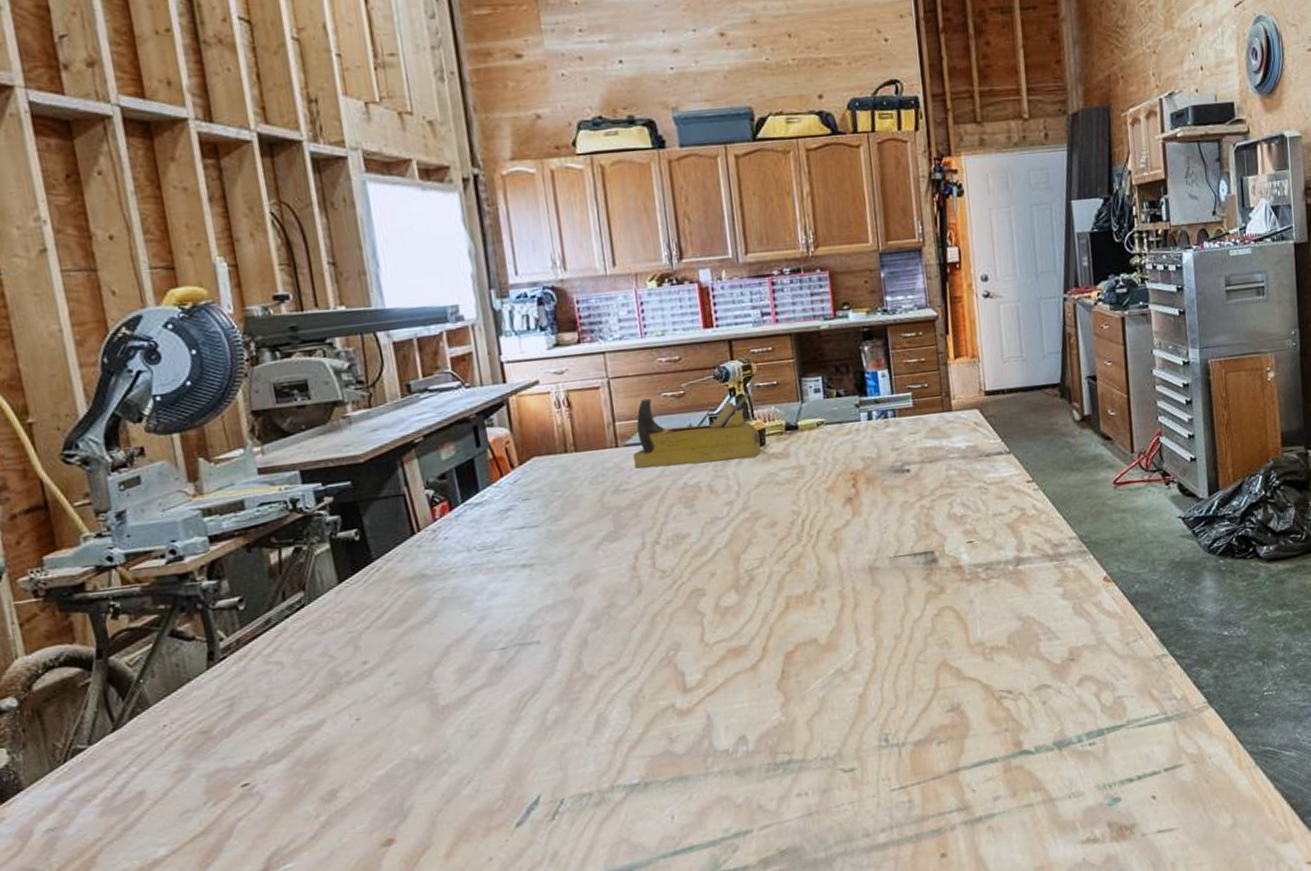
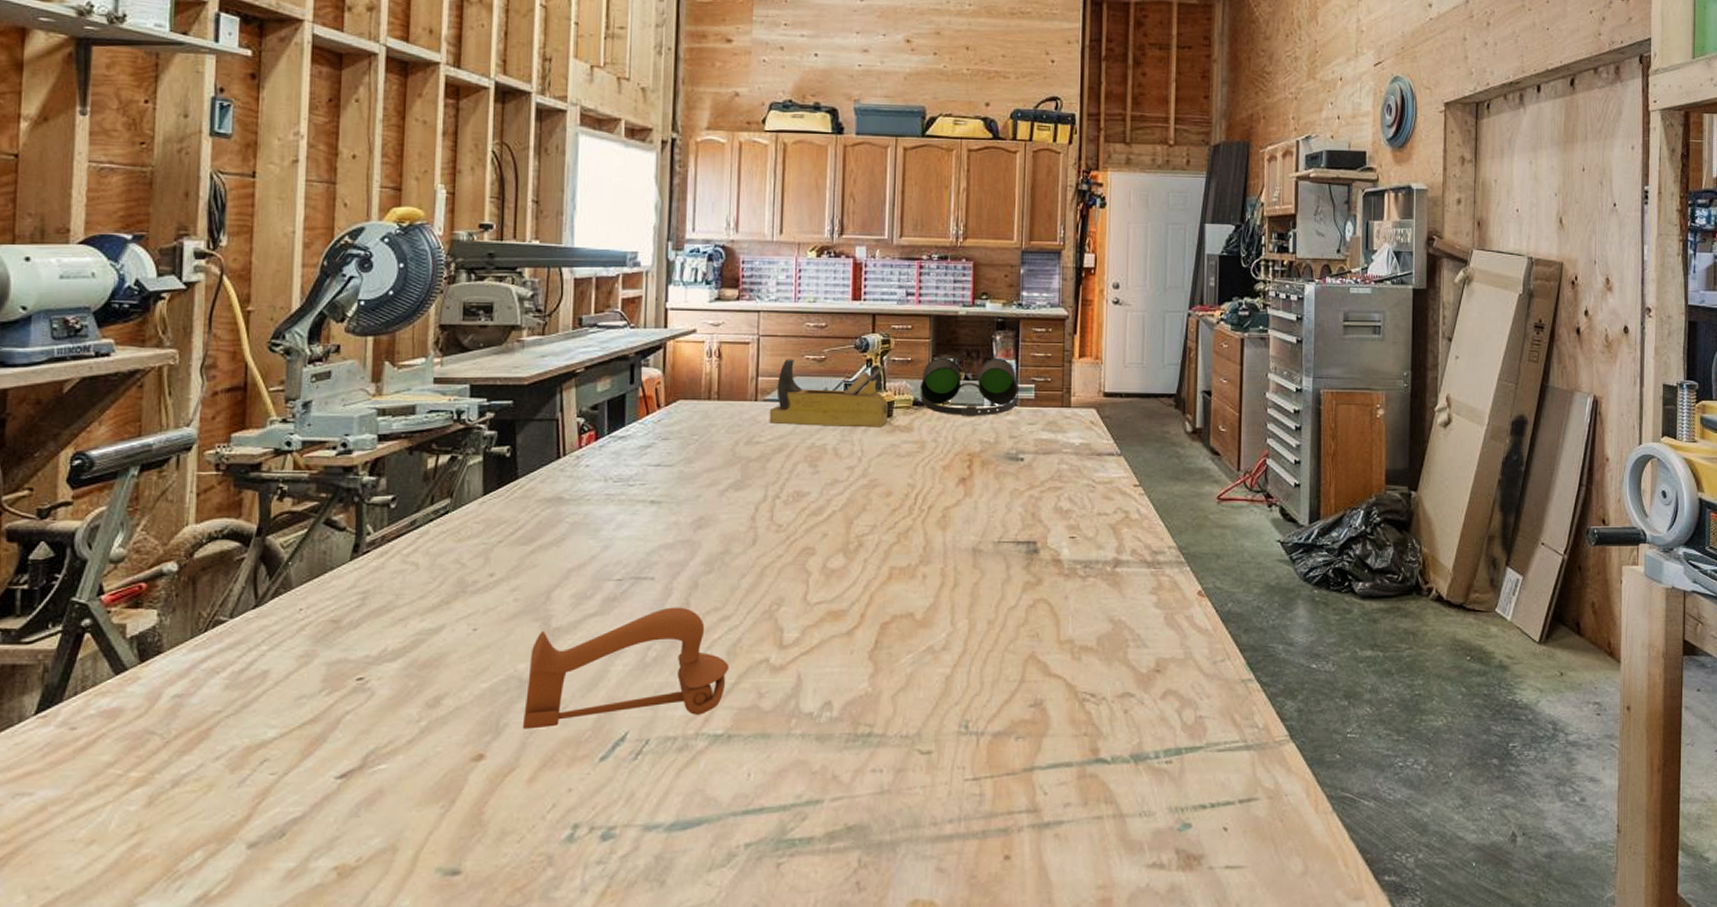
clamp: none [422,666,635,809] -> present [522,607,729,730]
goggles: none [790,369,896,436] -> present [919,357,1020,417]

